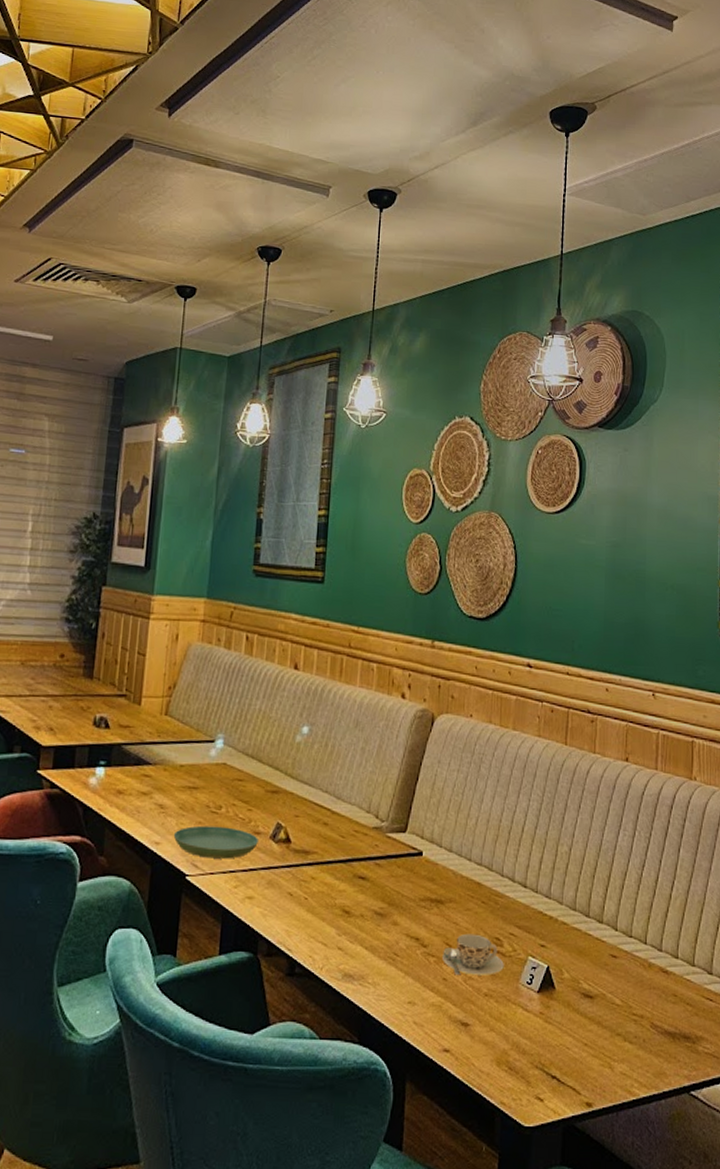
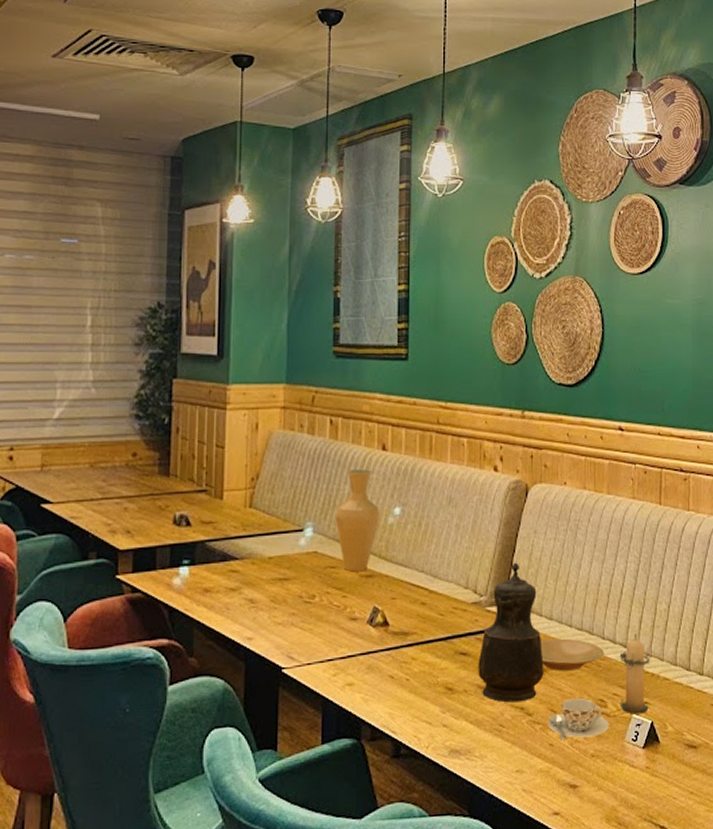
saucer: present [173,825,258,859] -> none [266,615,355,649]
vase: none [245,686,289,787] -> present [335,469,381,572]
coffeepot: none [375,791,441,932] -> present [478,562,544,703]
saucer: none [438,871,503,906] -> present [540,638,605,671]
candle: none [516,874,550,957] -> present [619,634,651,714]

